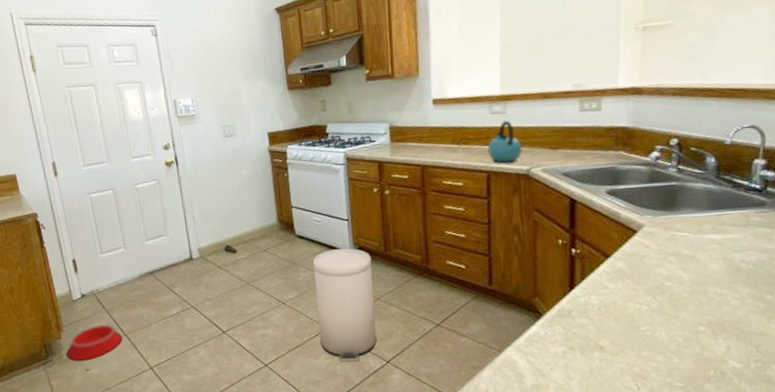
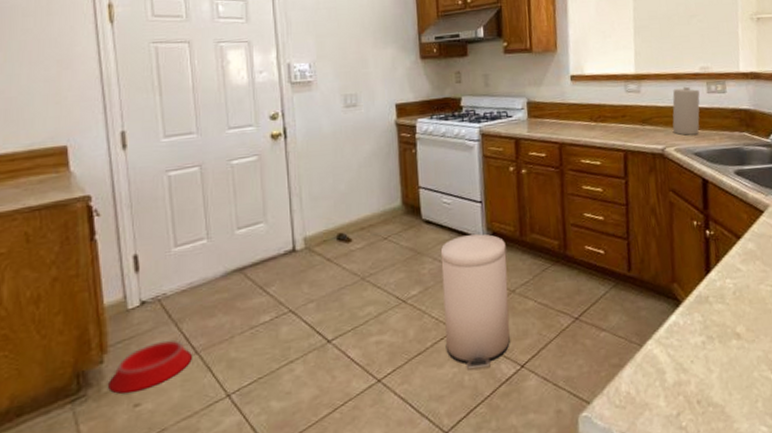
kettle: present [487,120,523,163] -> none [624,99,657,141]
paper towel holder: none [539,105,571,156] -> present [672,86,700,136]

